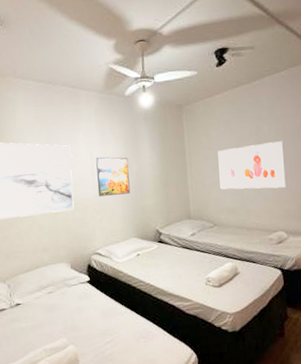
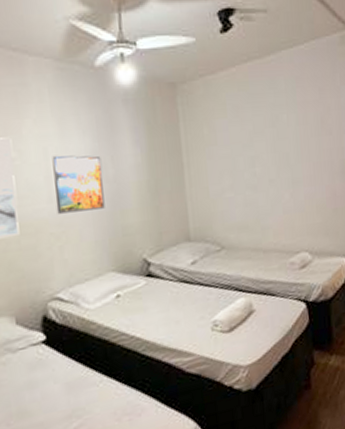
wall art: present [218,140,287,190] -> none [224,133,311,200]

